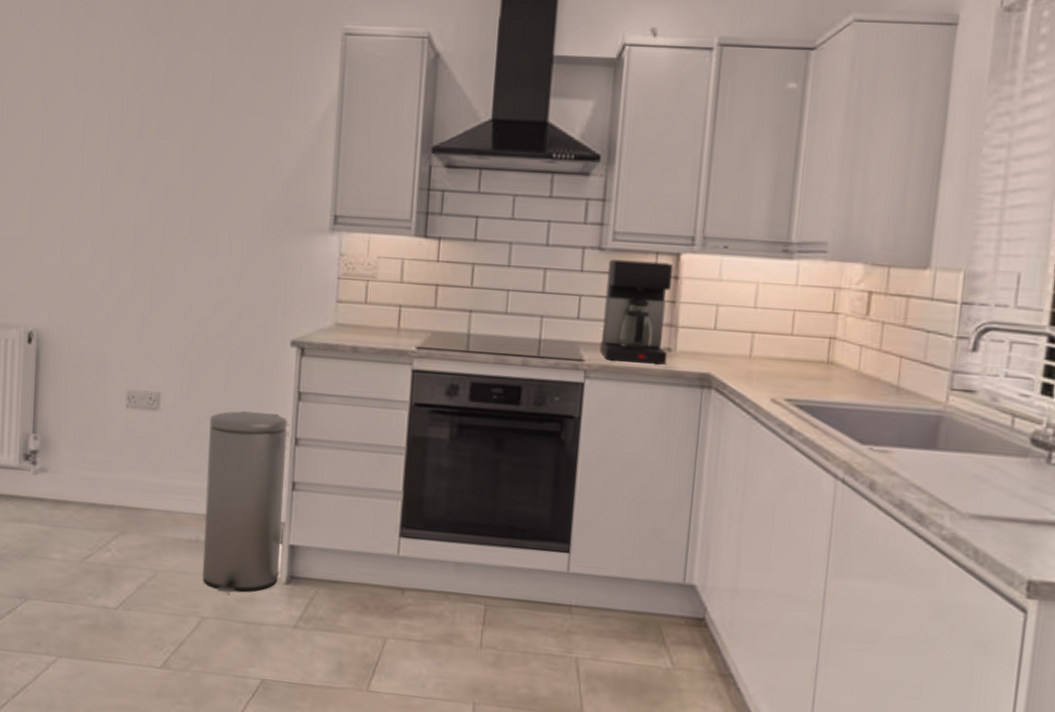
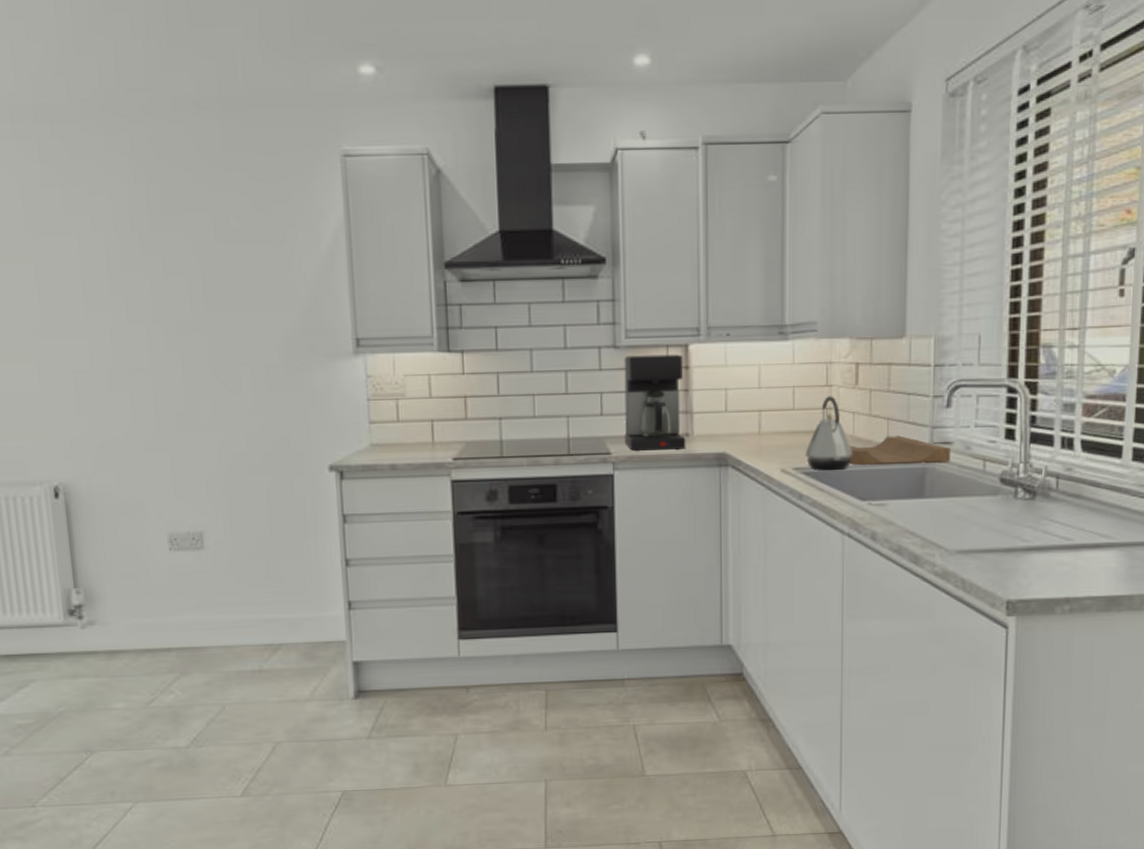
pedal bin: present [202,411,288,593] -> none [256,538,347,715]
kettle: none [800,324,856,407] -> present [805,396,852,470]
cutting board: none [851,375,974,413] -> present [850,435,952,465]

